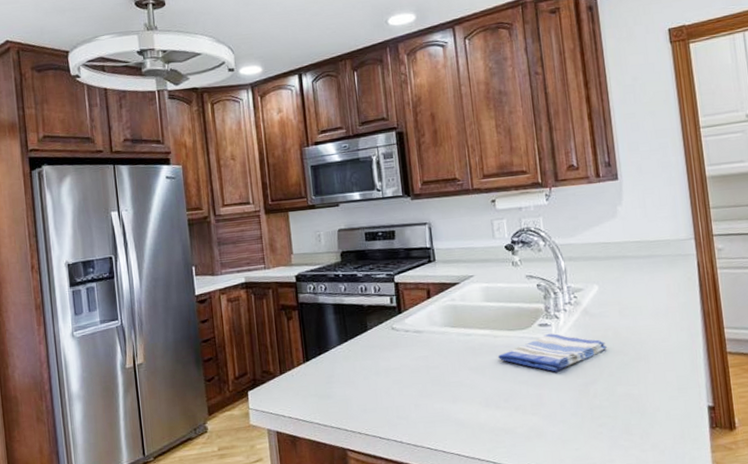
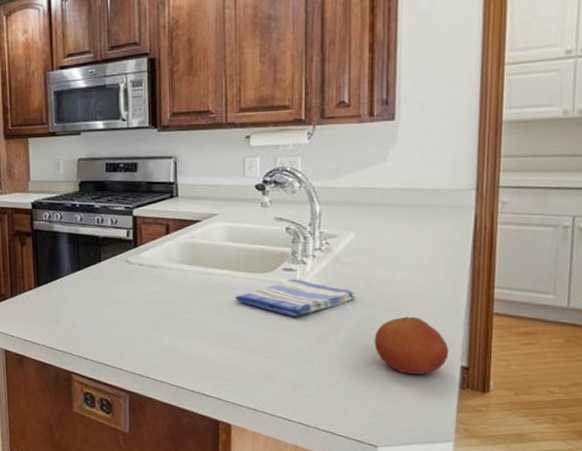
fruit: none [628,361,696,419] -> present [374,316,449,374]

